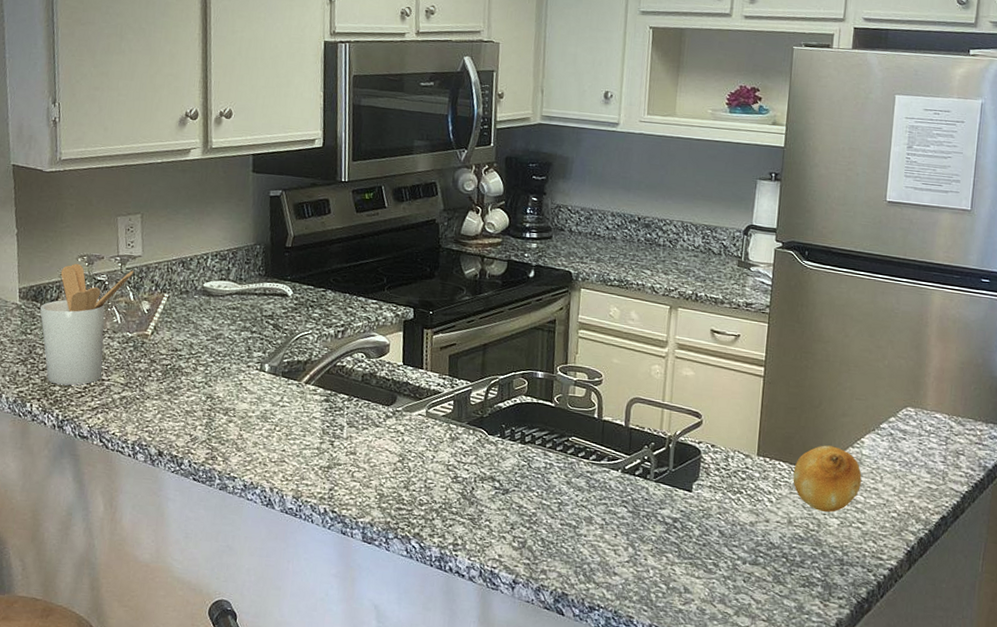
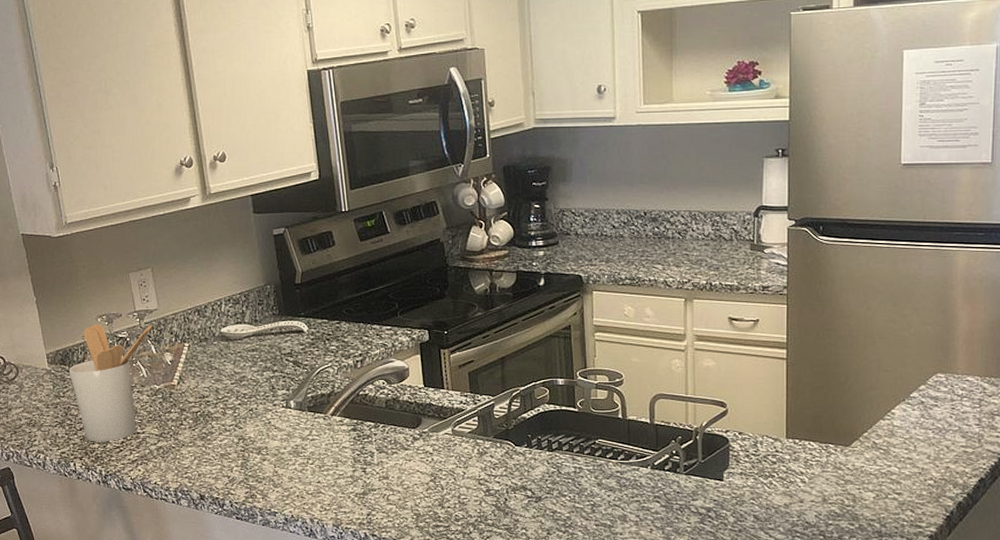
fruit: present [793,445,862,512] -> none [824,421,895,486]

